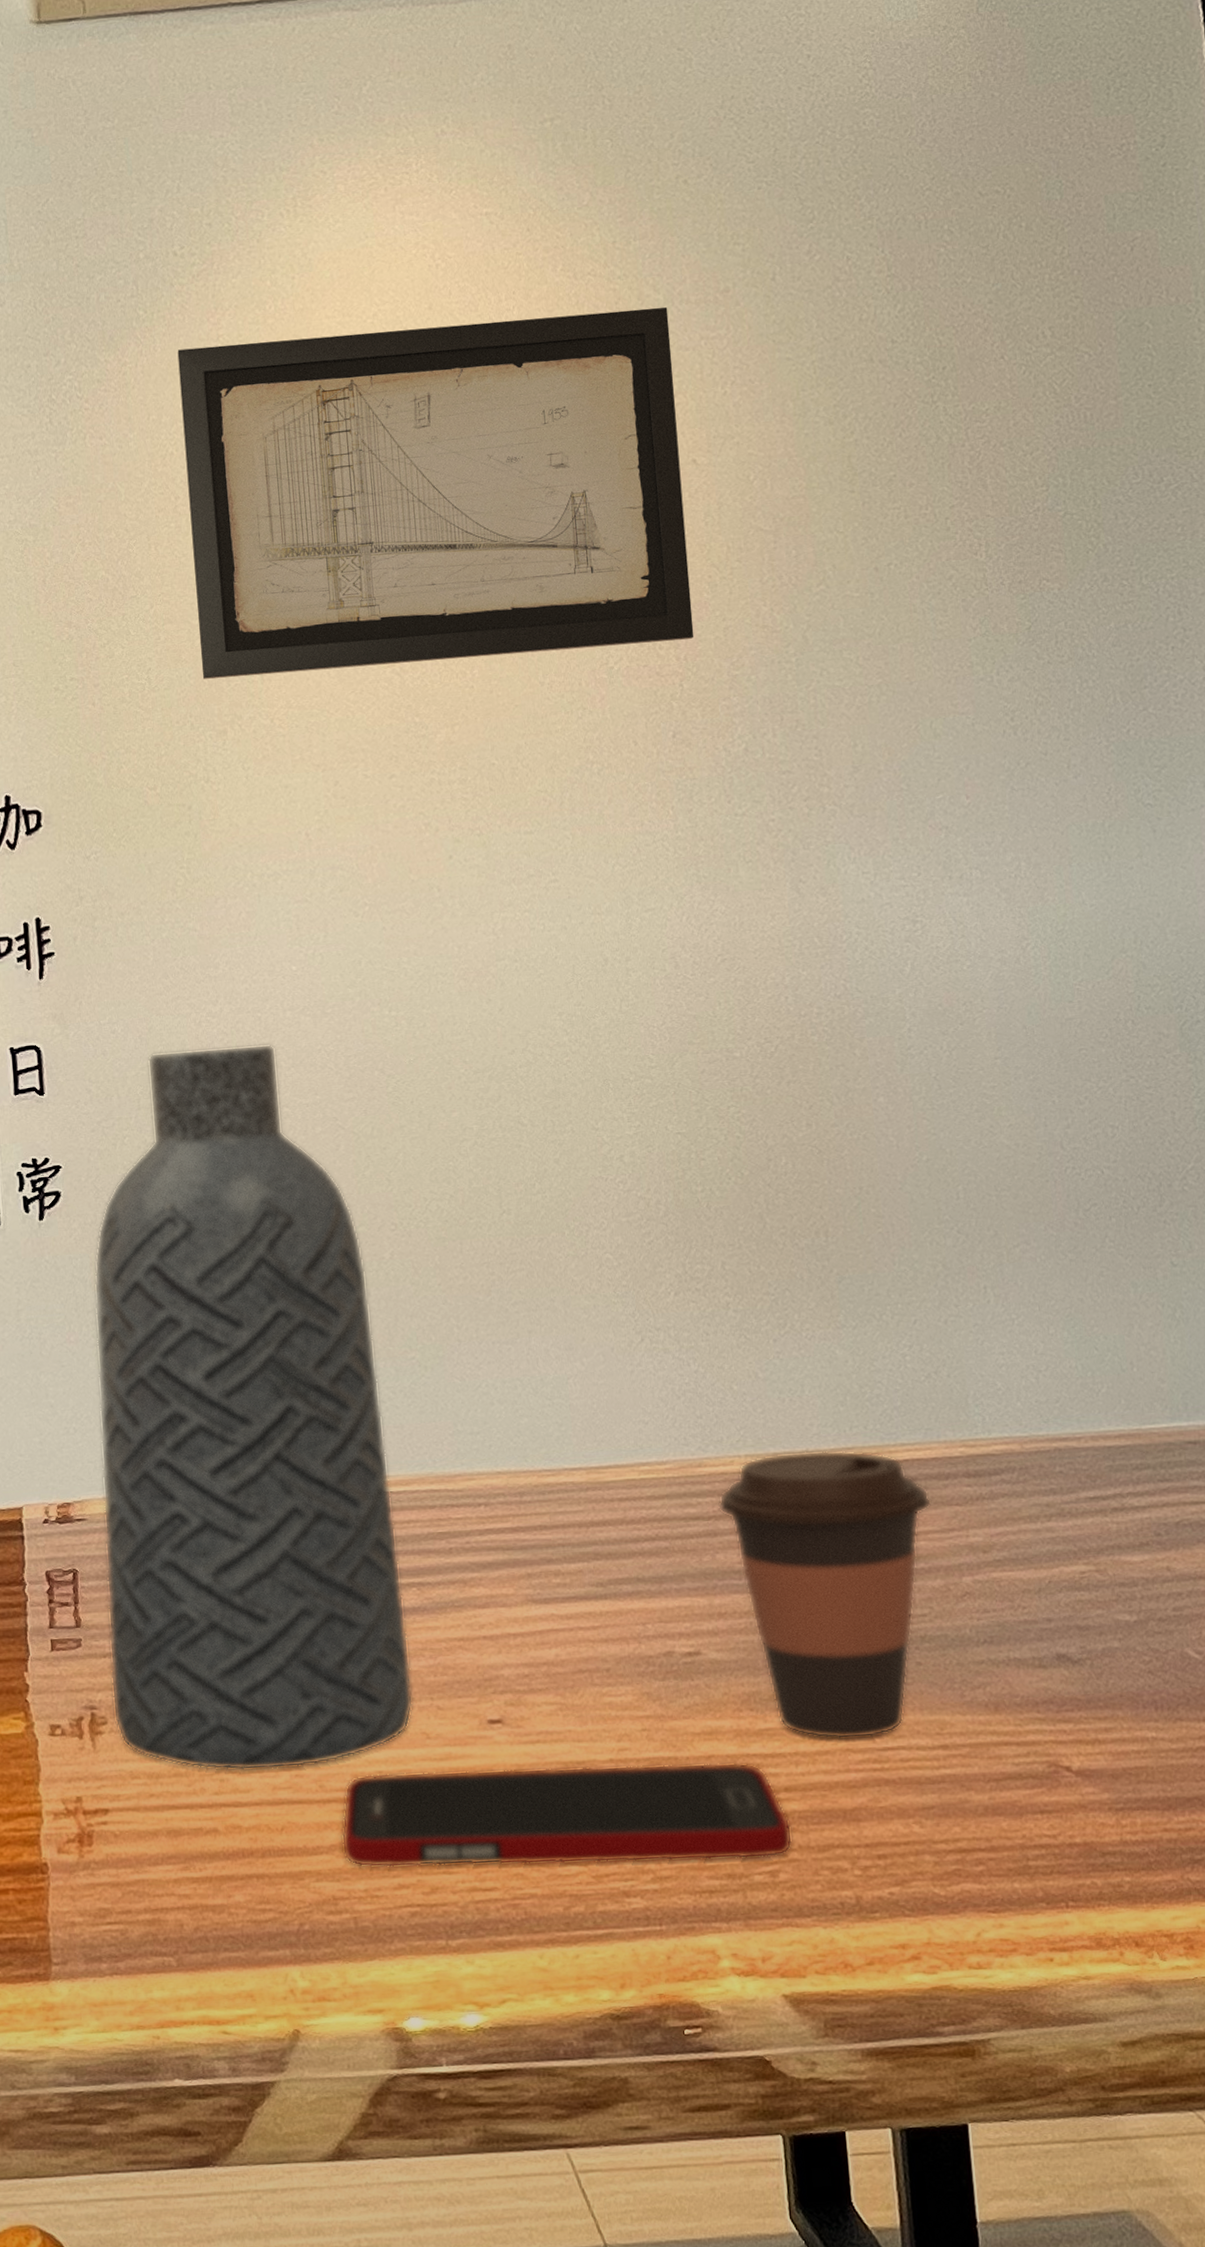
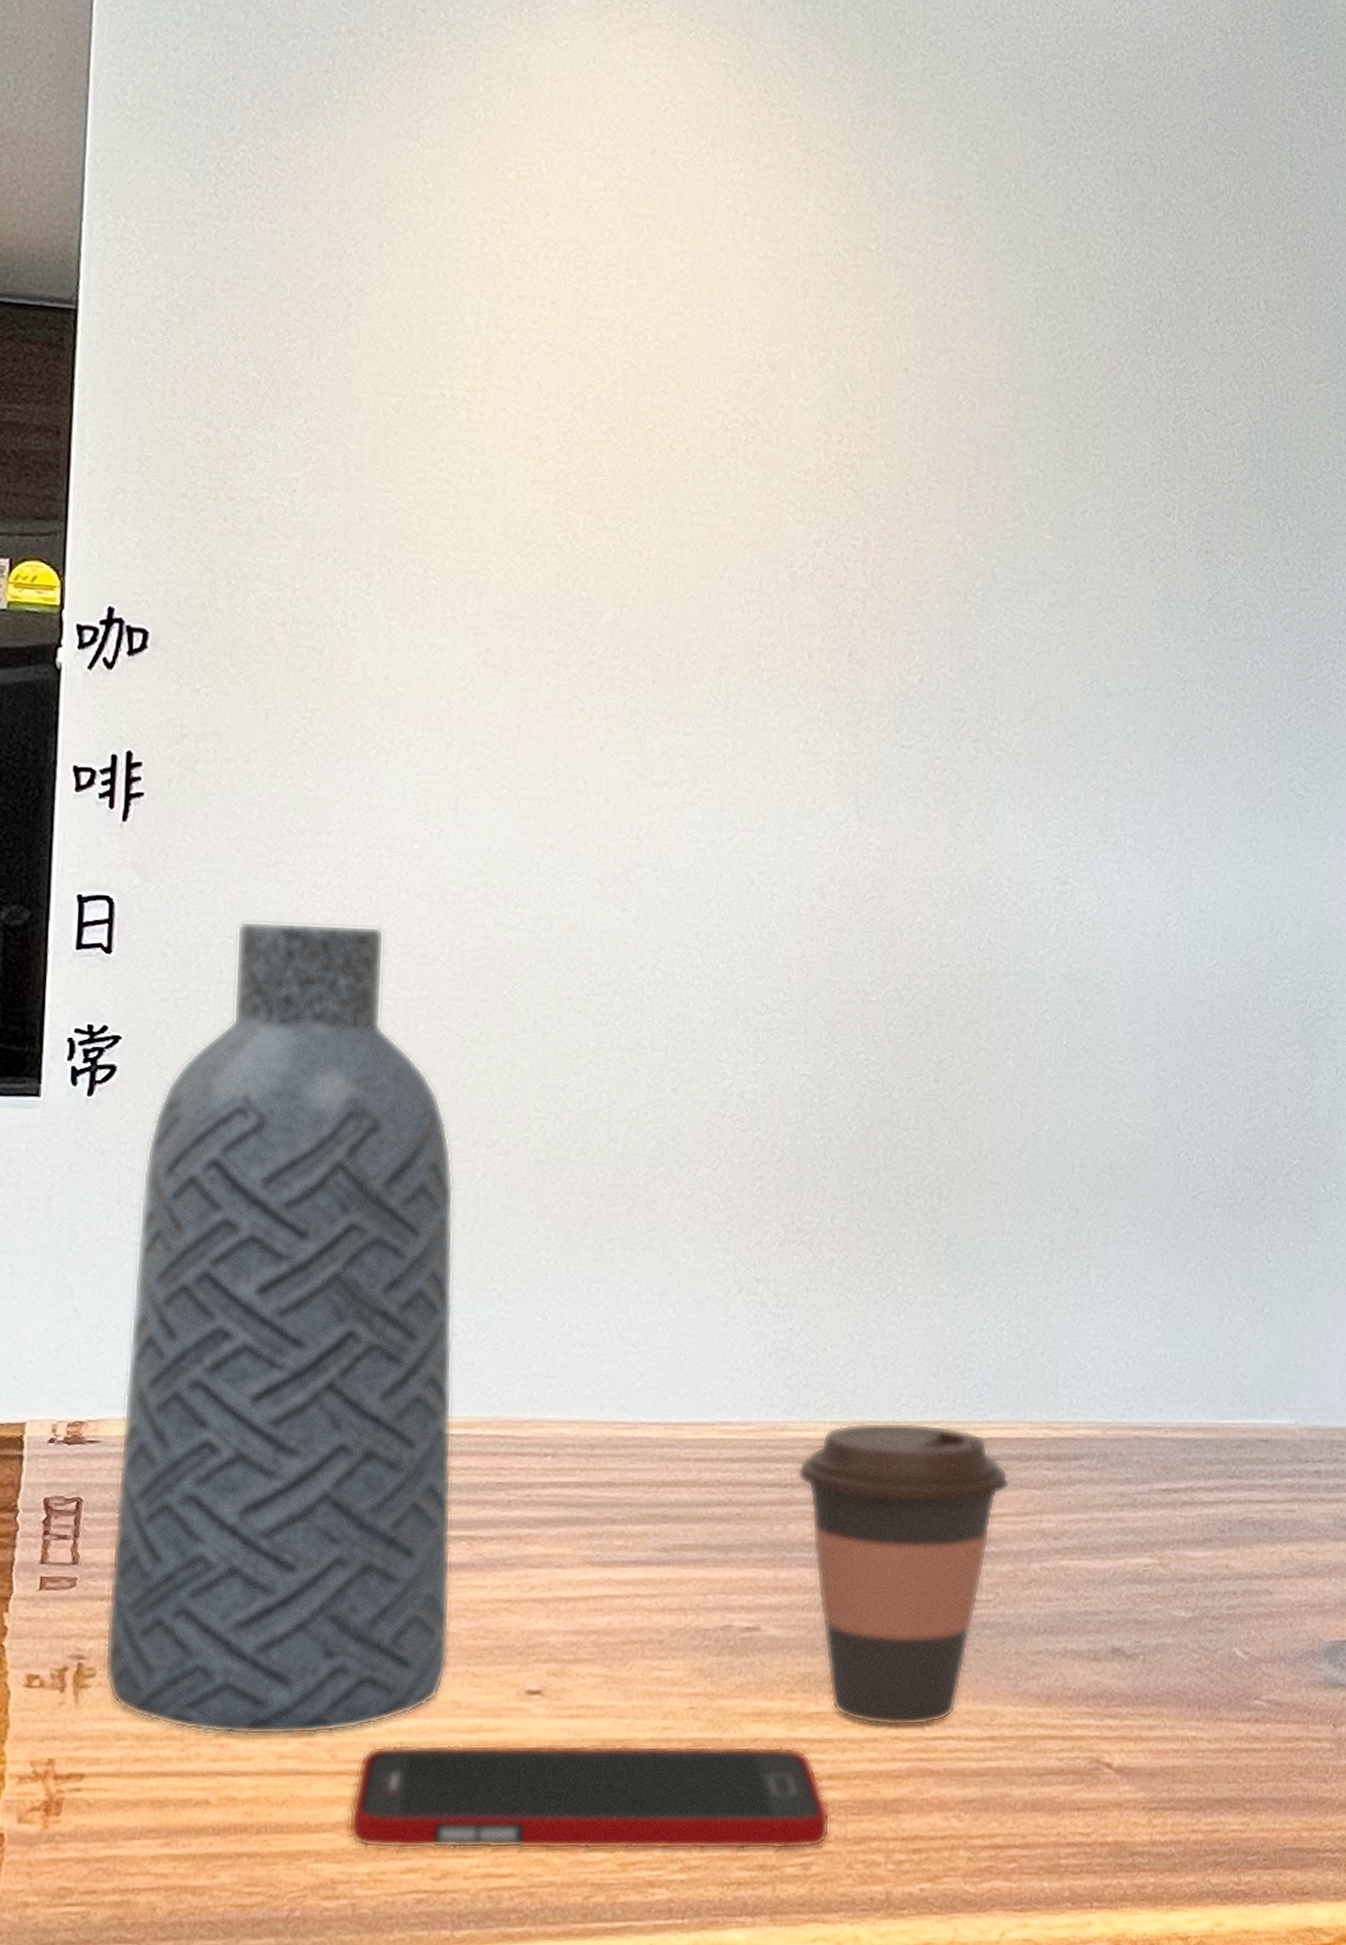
wall art: present [177,306,694,680] -> none [353,141,898,556]

